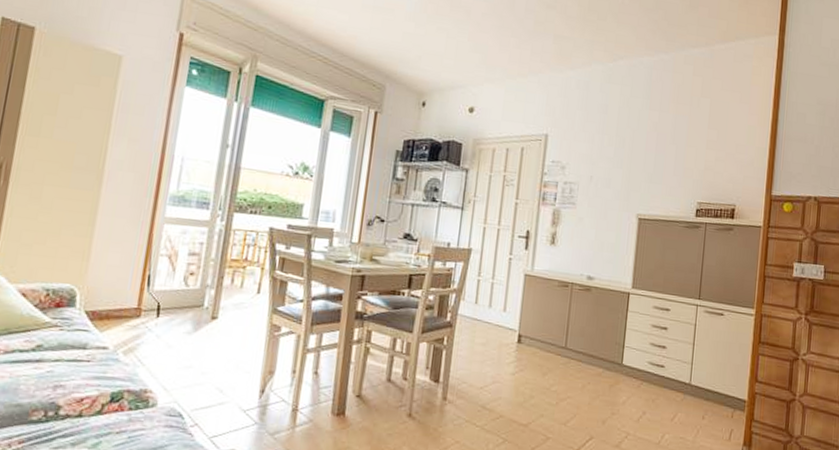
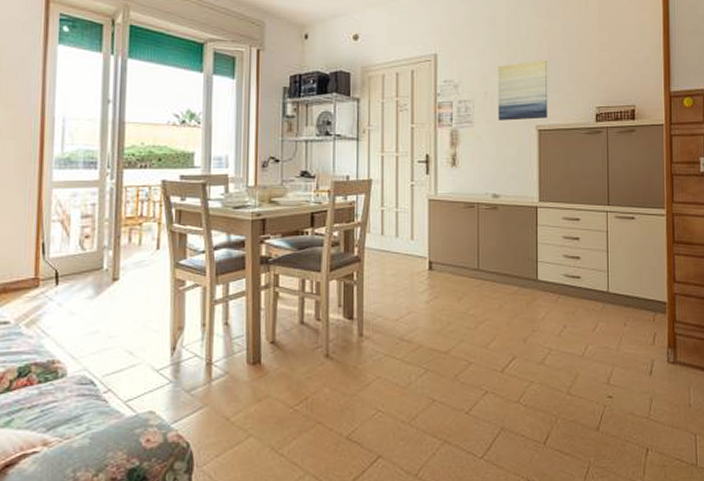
wall art: none [601,151,655,208] -> present [498,60,548,121]

